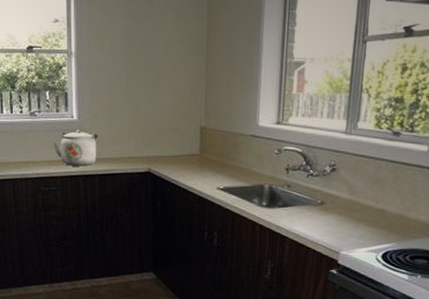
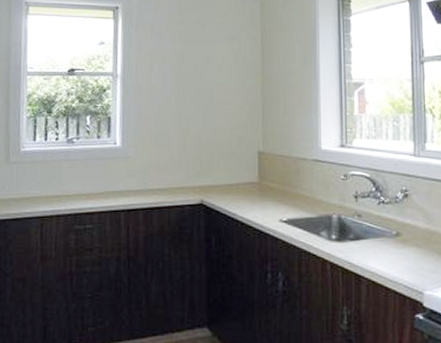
kettle: present [53,129,98,166] -> none [92,157,144,199]

